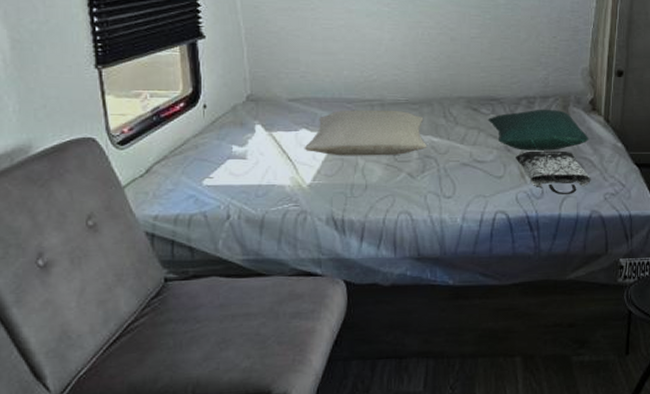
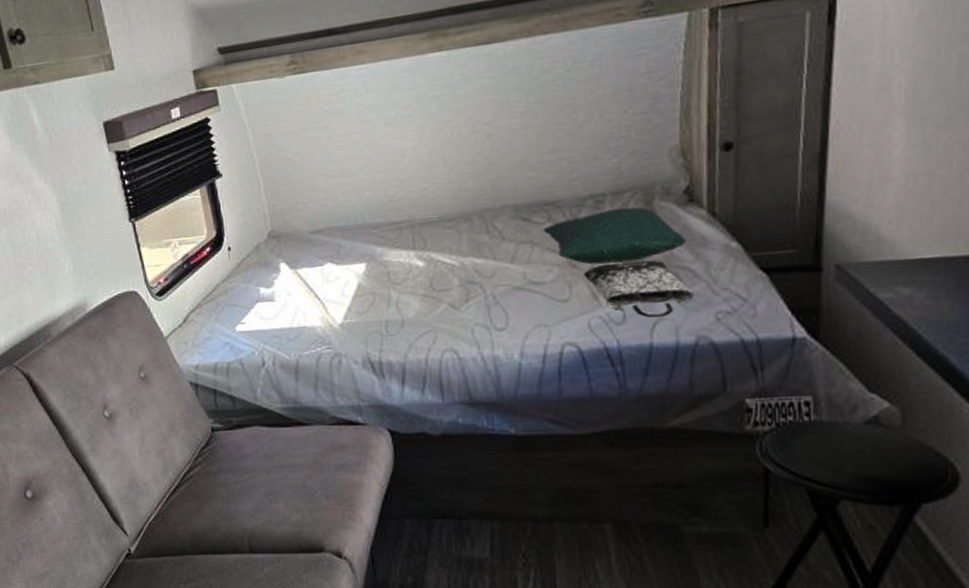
pillow: present [304,110,426,156] -> none [331,230,468,290]

